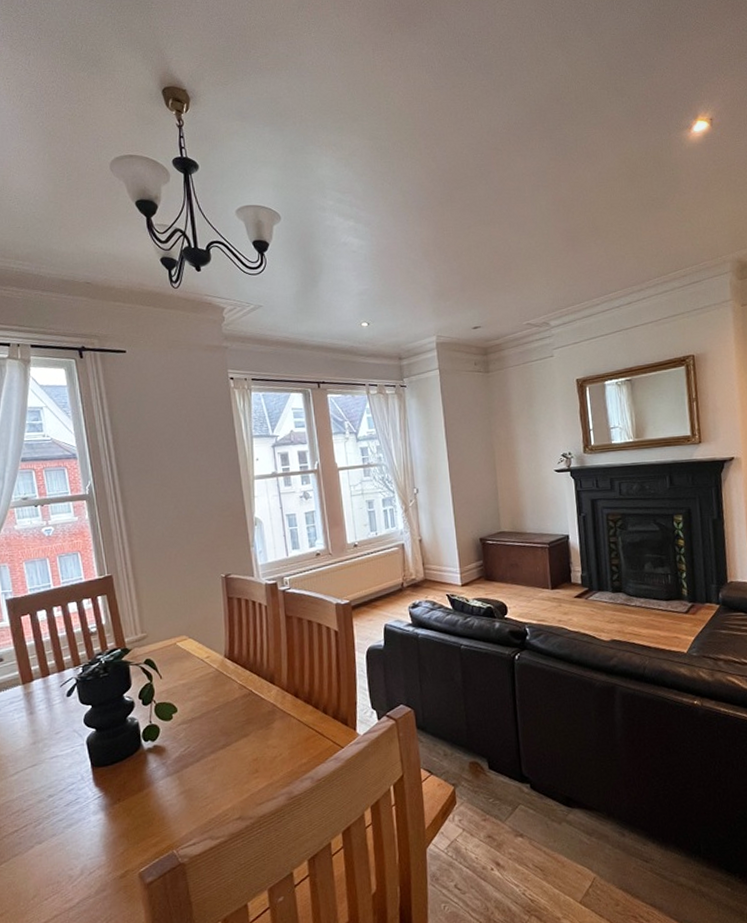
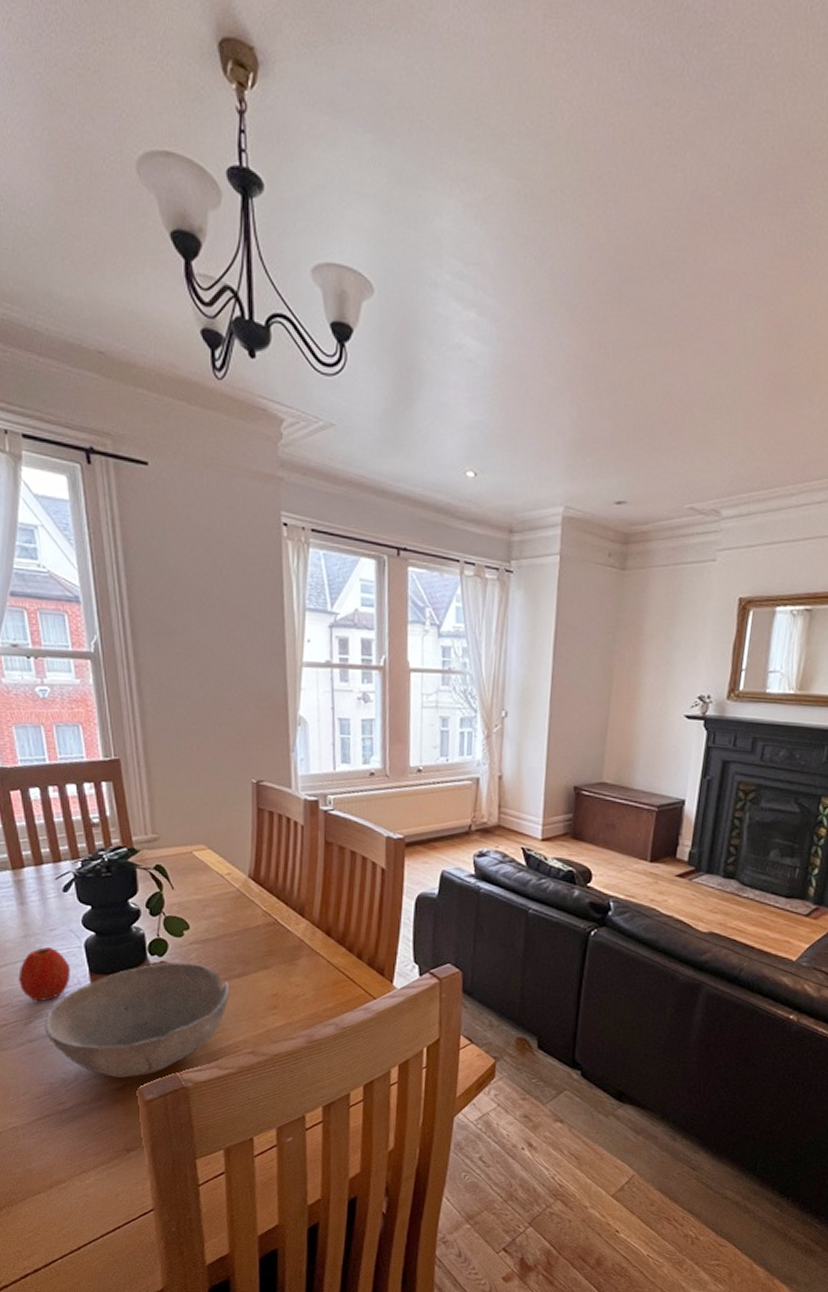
apple: none [28,749,74,803] -> present [18,947,70,1002]
bowl: none [52,742,216,865] -> present [44,962,230,1078]

